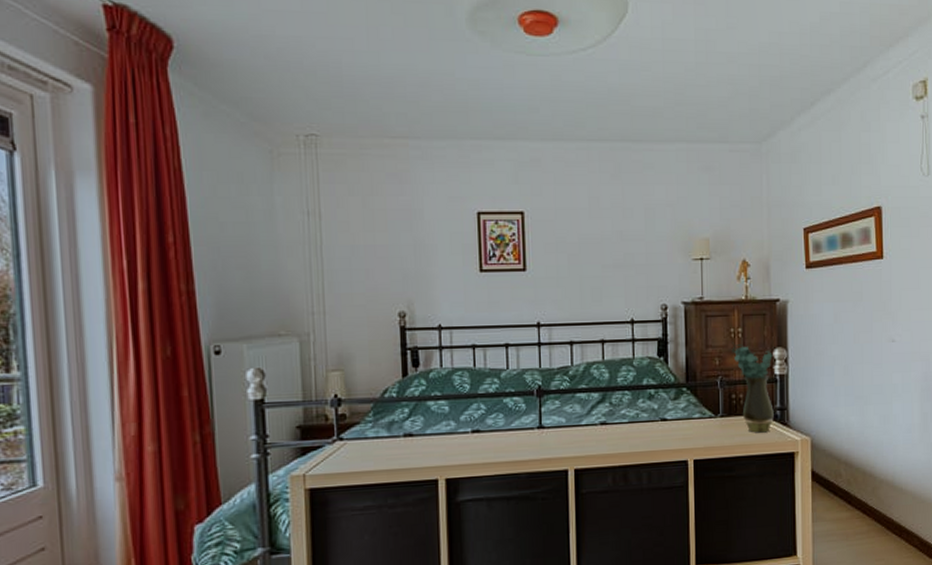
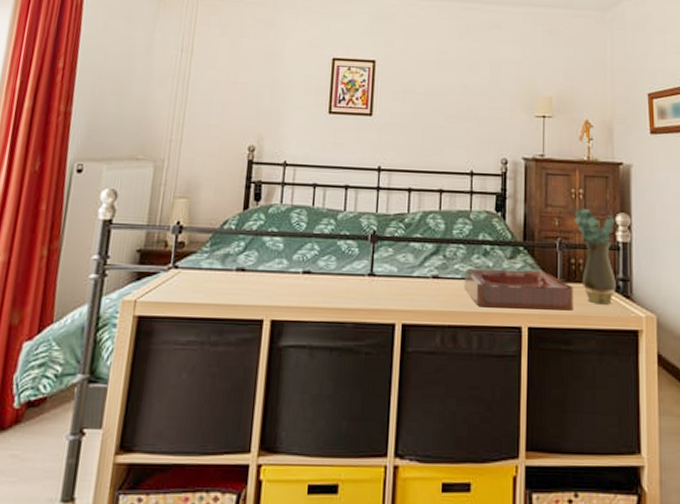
decorative tray: none [631,408,735,447] -> present [464,268,573,311]

